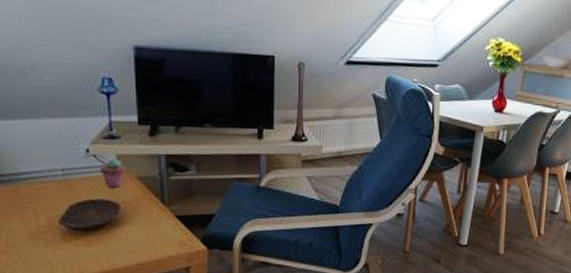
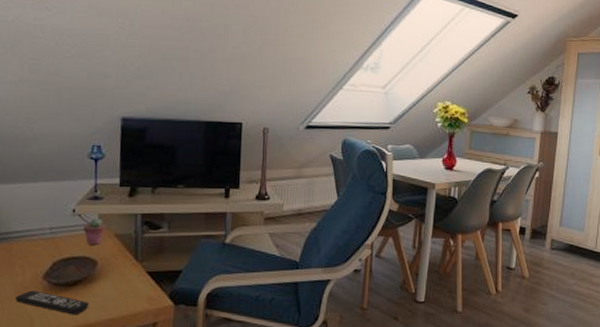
remote control: none [31,235,115,260] -> present [16,290,90,315]

